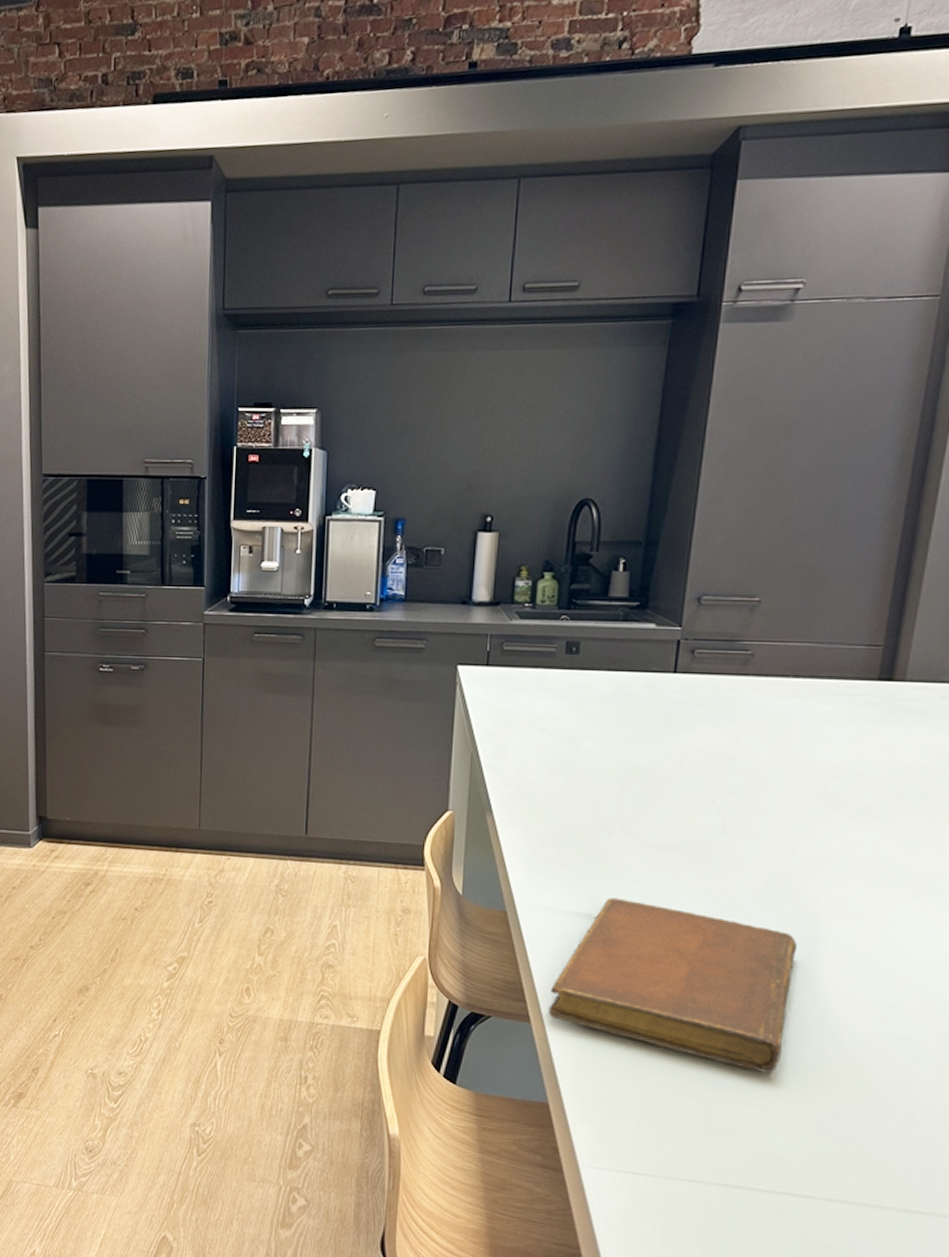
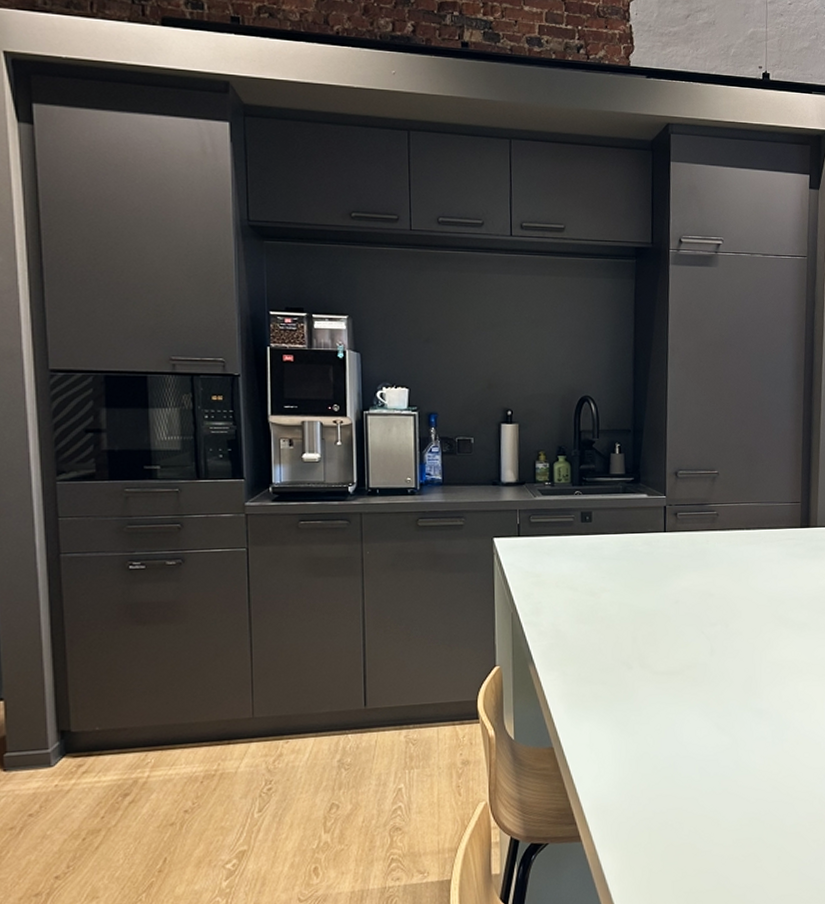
notebook: present [548,897,798,1073] -> none [595,720,771,842]

